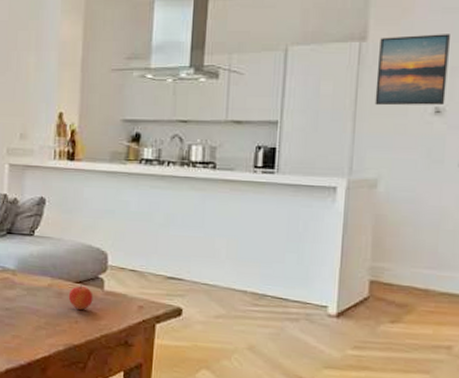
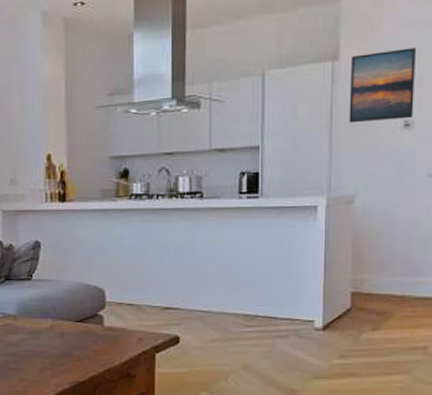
apple: present [68,285,93,310] -> none [70,324,94,347]

